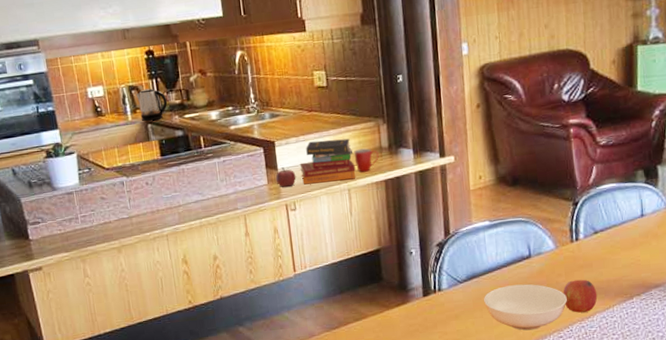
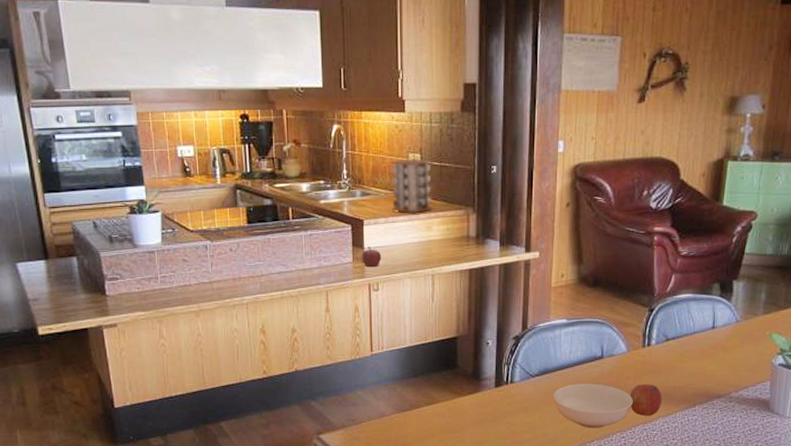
kettle: present [136,88,168,122] -> none [227,153,259,187]
spice rack: none [296,69,342,131] -> present [390,151,432,214]
books: present [299,138,356,185] -> none [386,223,441,266]
mug: present [353,148,379,172] -> none [441,236,466,259]

